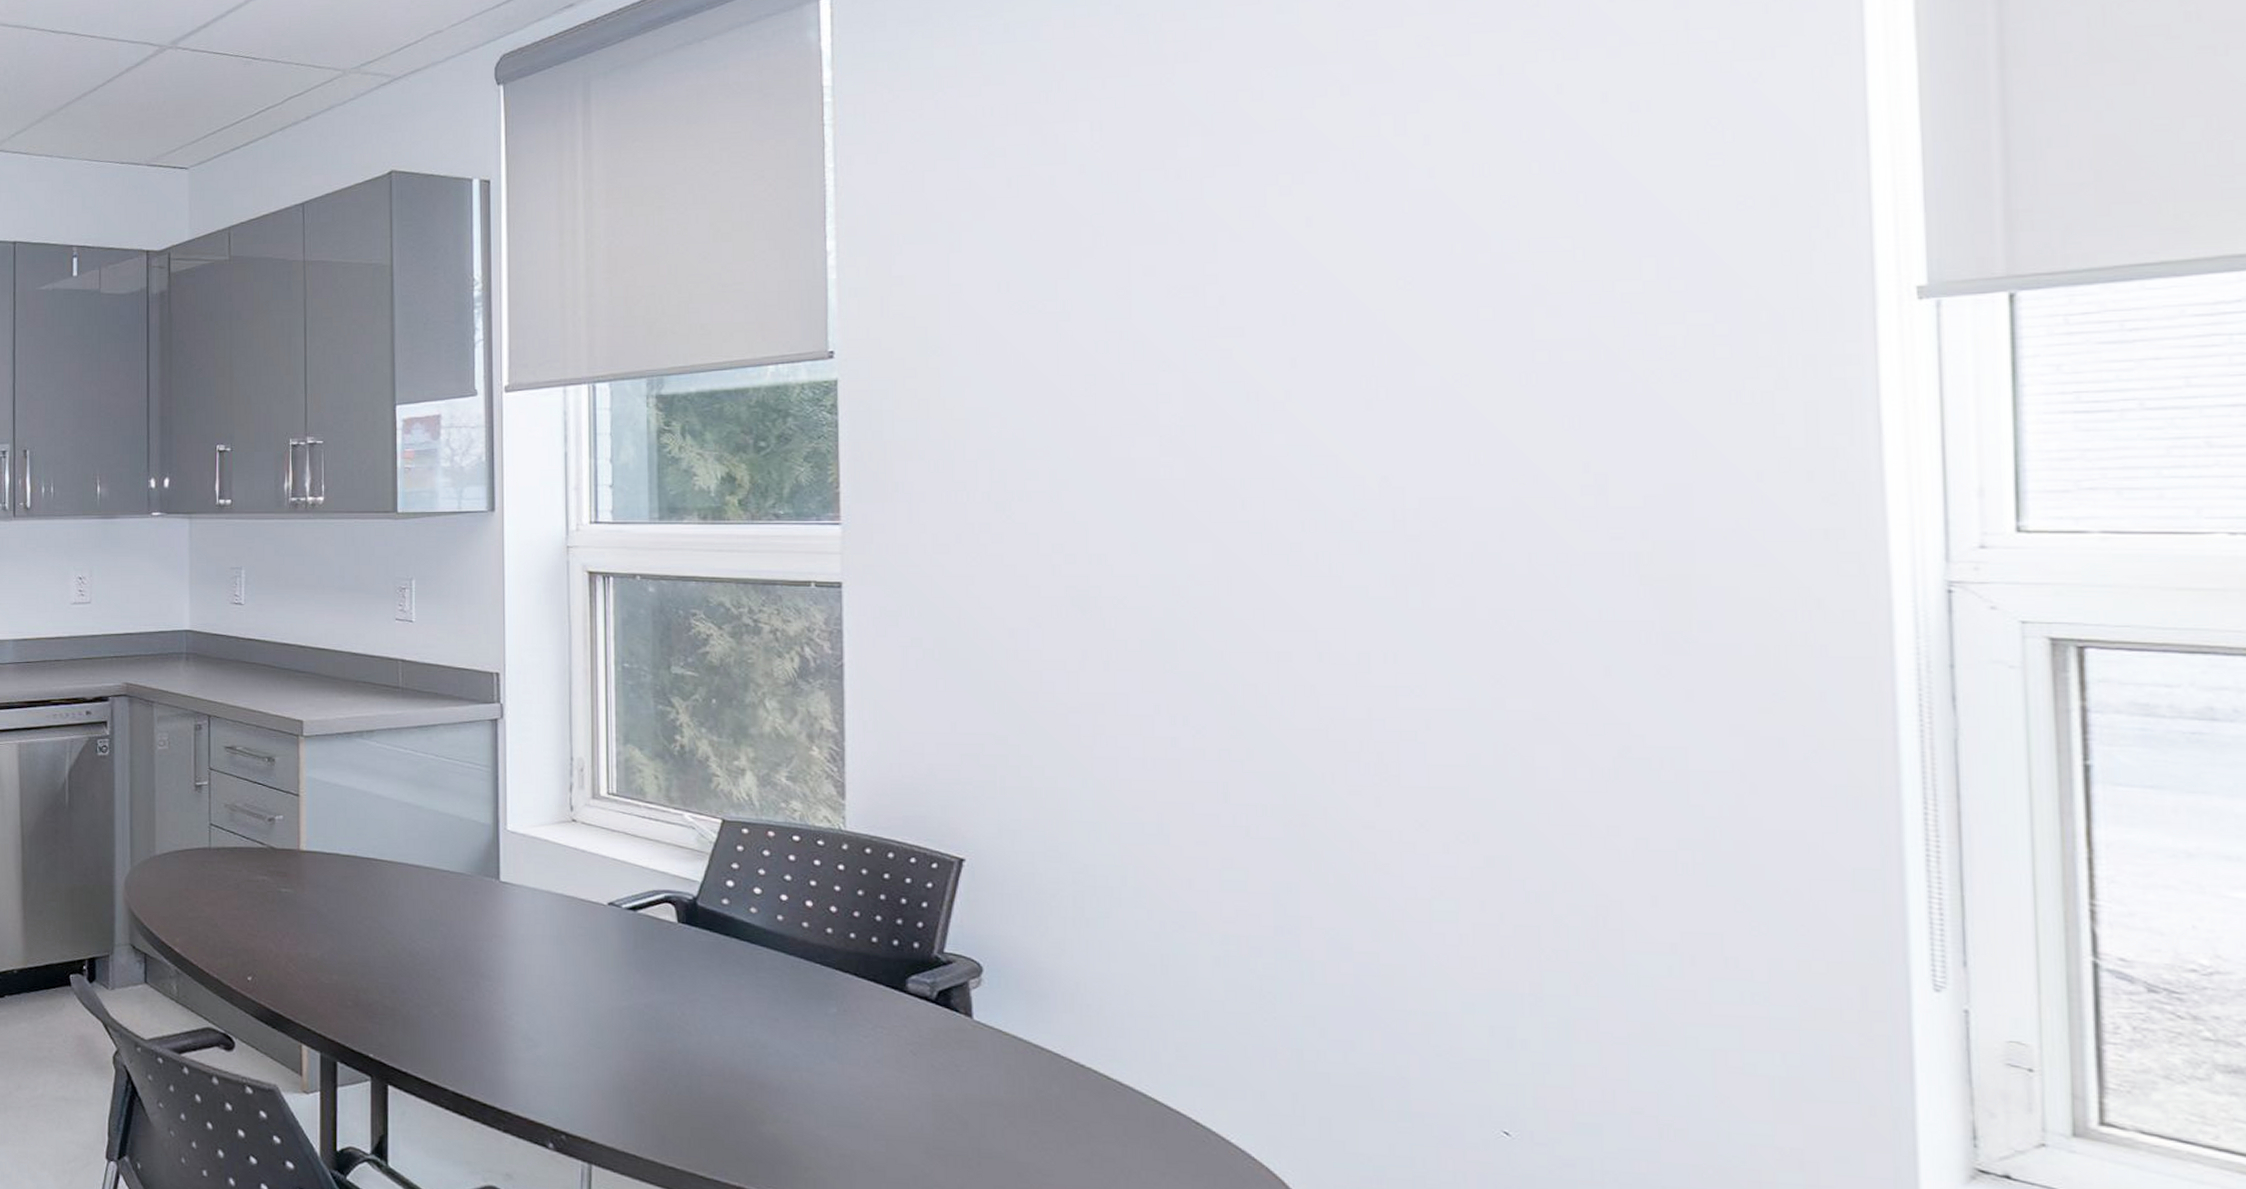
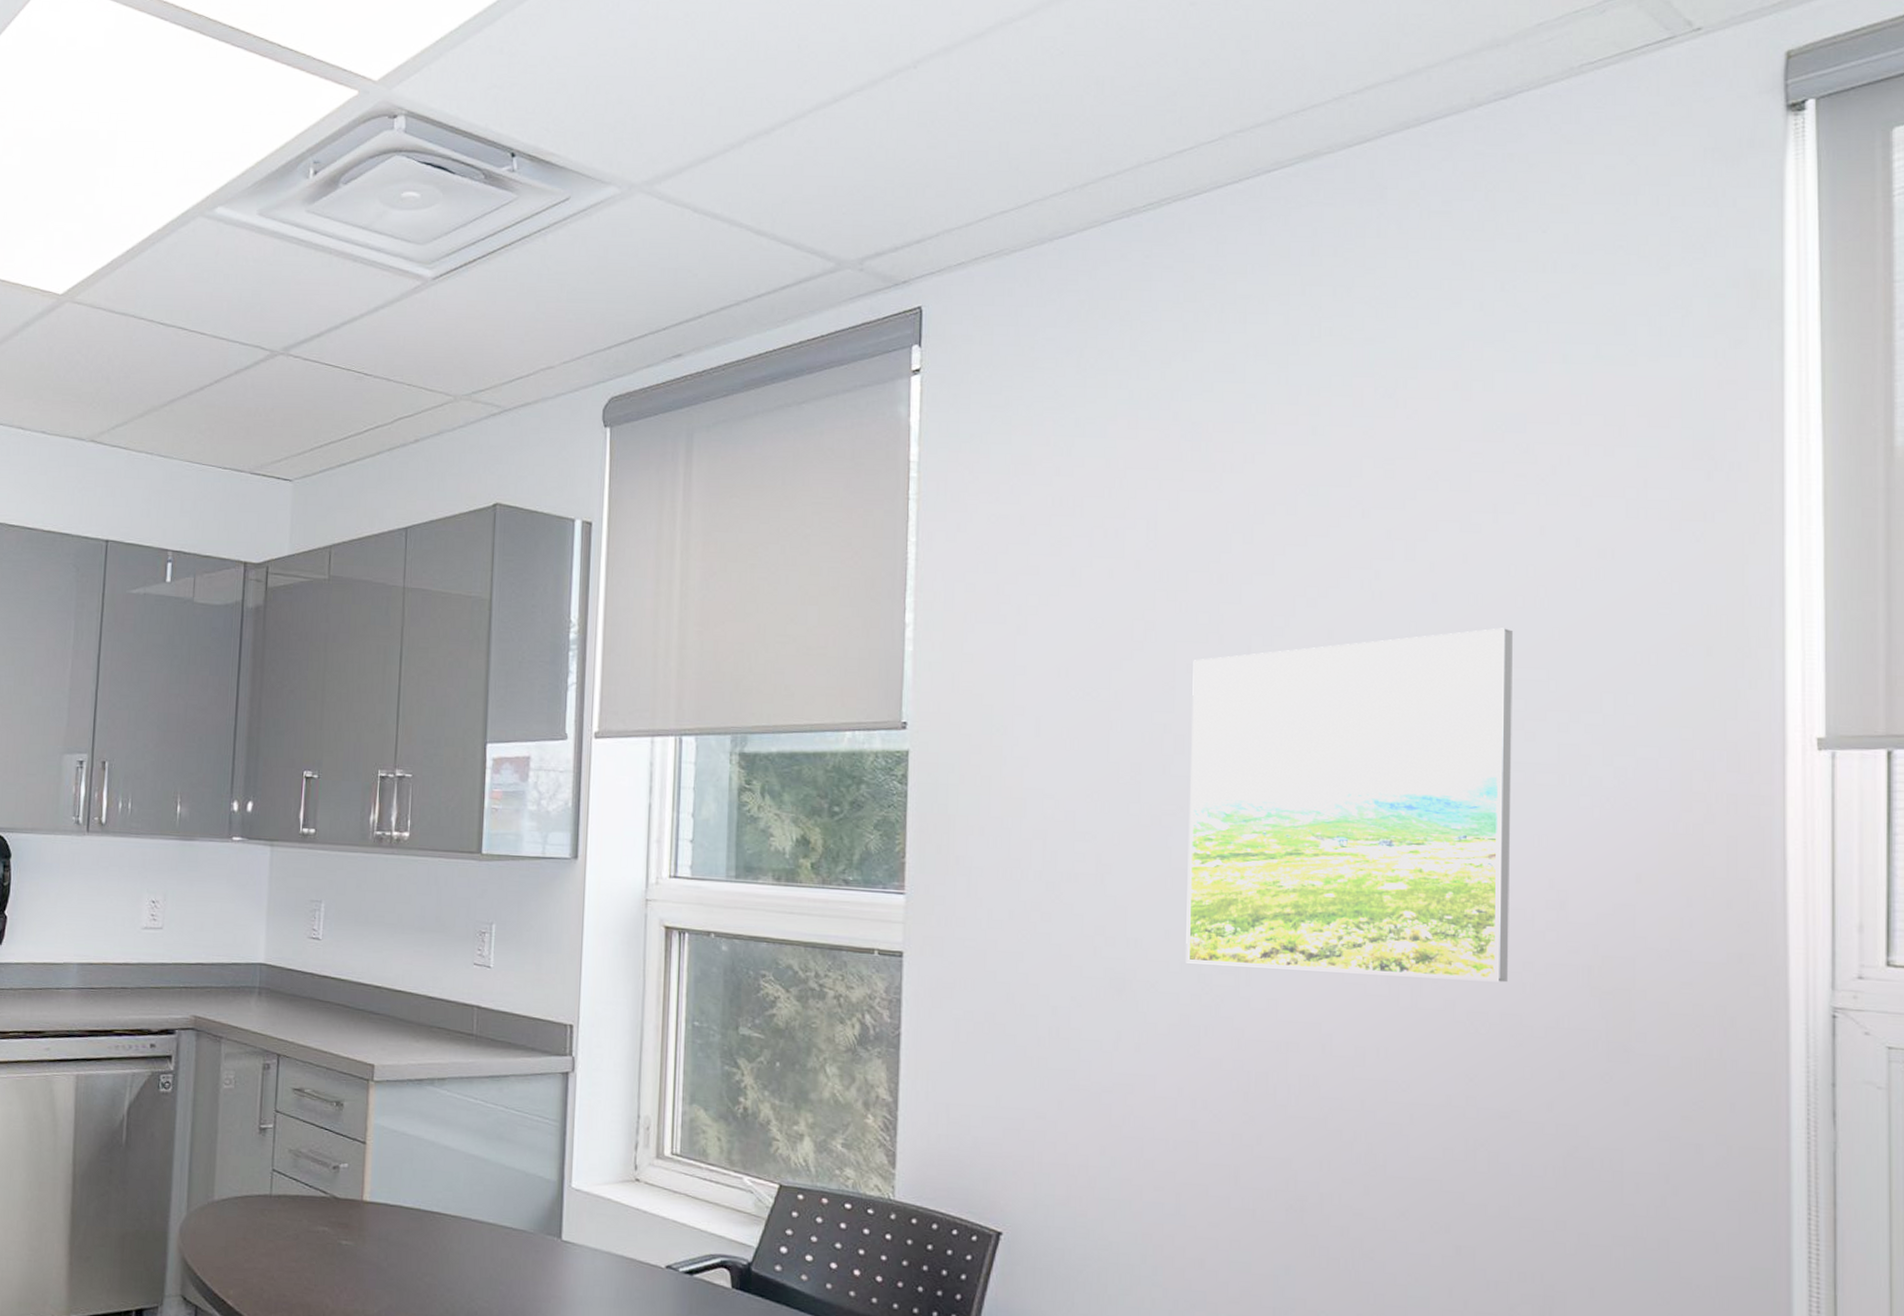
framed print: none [1150,197,1539,576] -> present [1186,628,1513,983]

